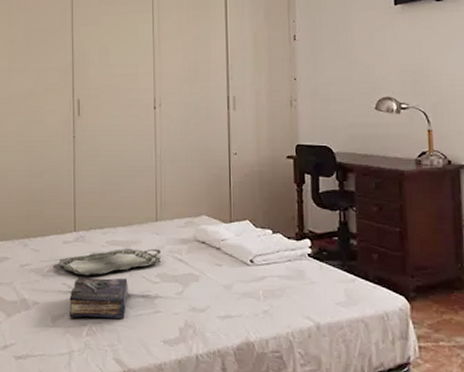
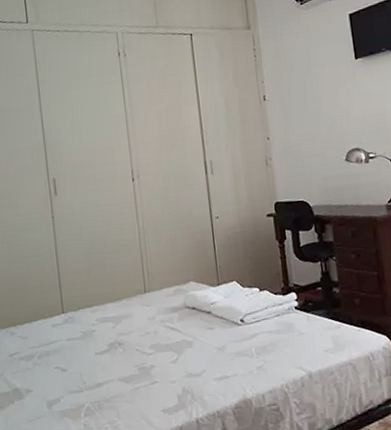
serving tray: present [52,248,162,276] -> none [43,320,154,357]
book: present [69,277,128,319] -> none [63,353,123,401]

